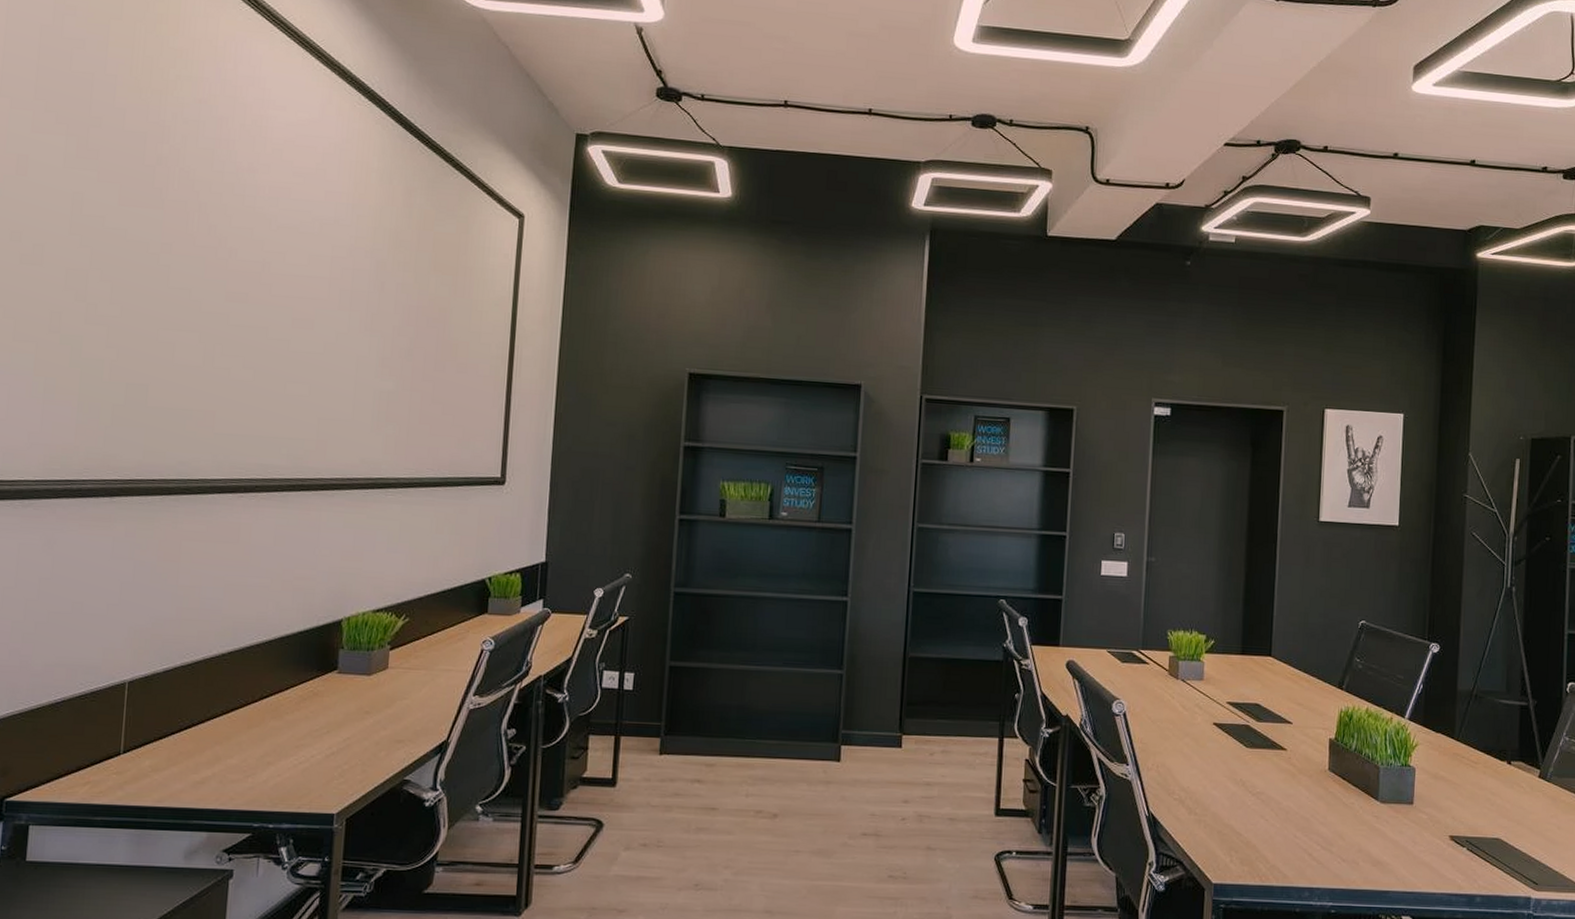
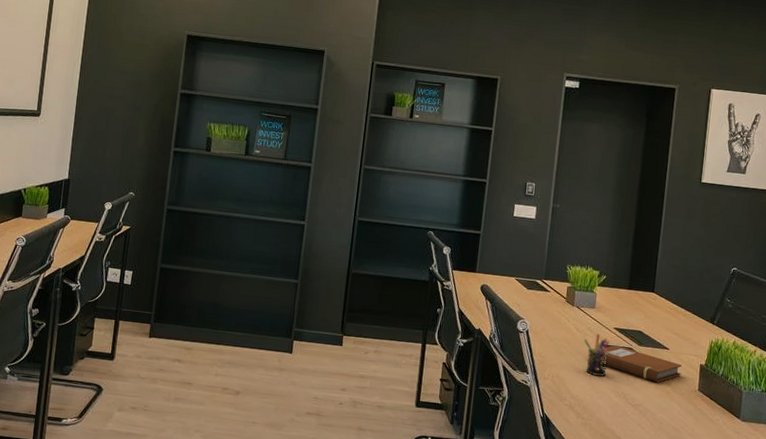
pen holder: none [1192,711,1222,763] -> present [584,334,609,377]
notebook: none [1201,722,1308,764] -> present [590,345,682,382]

